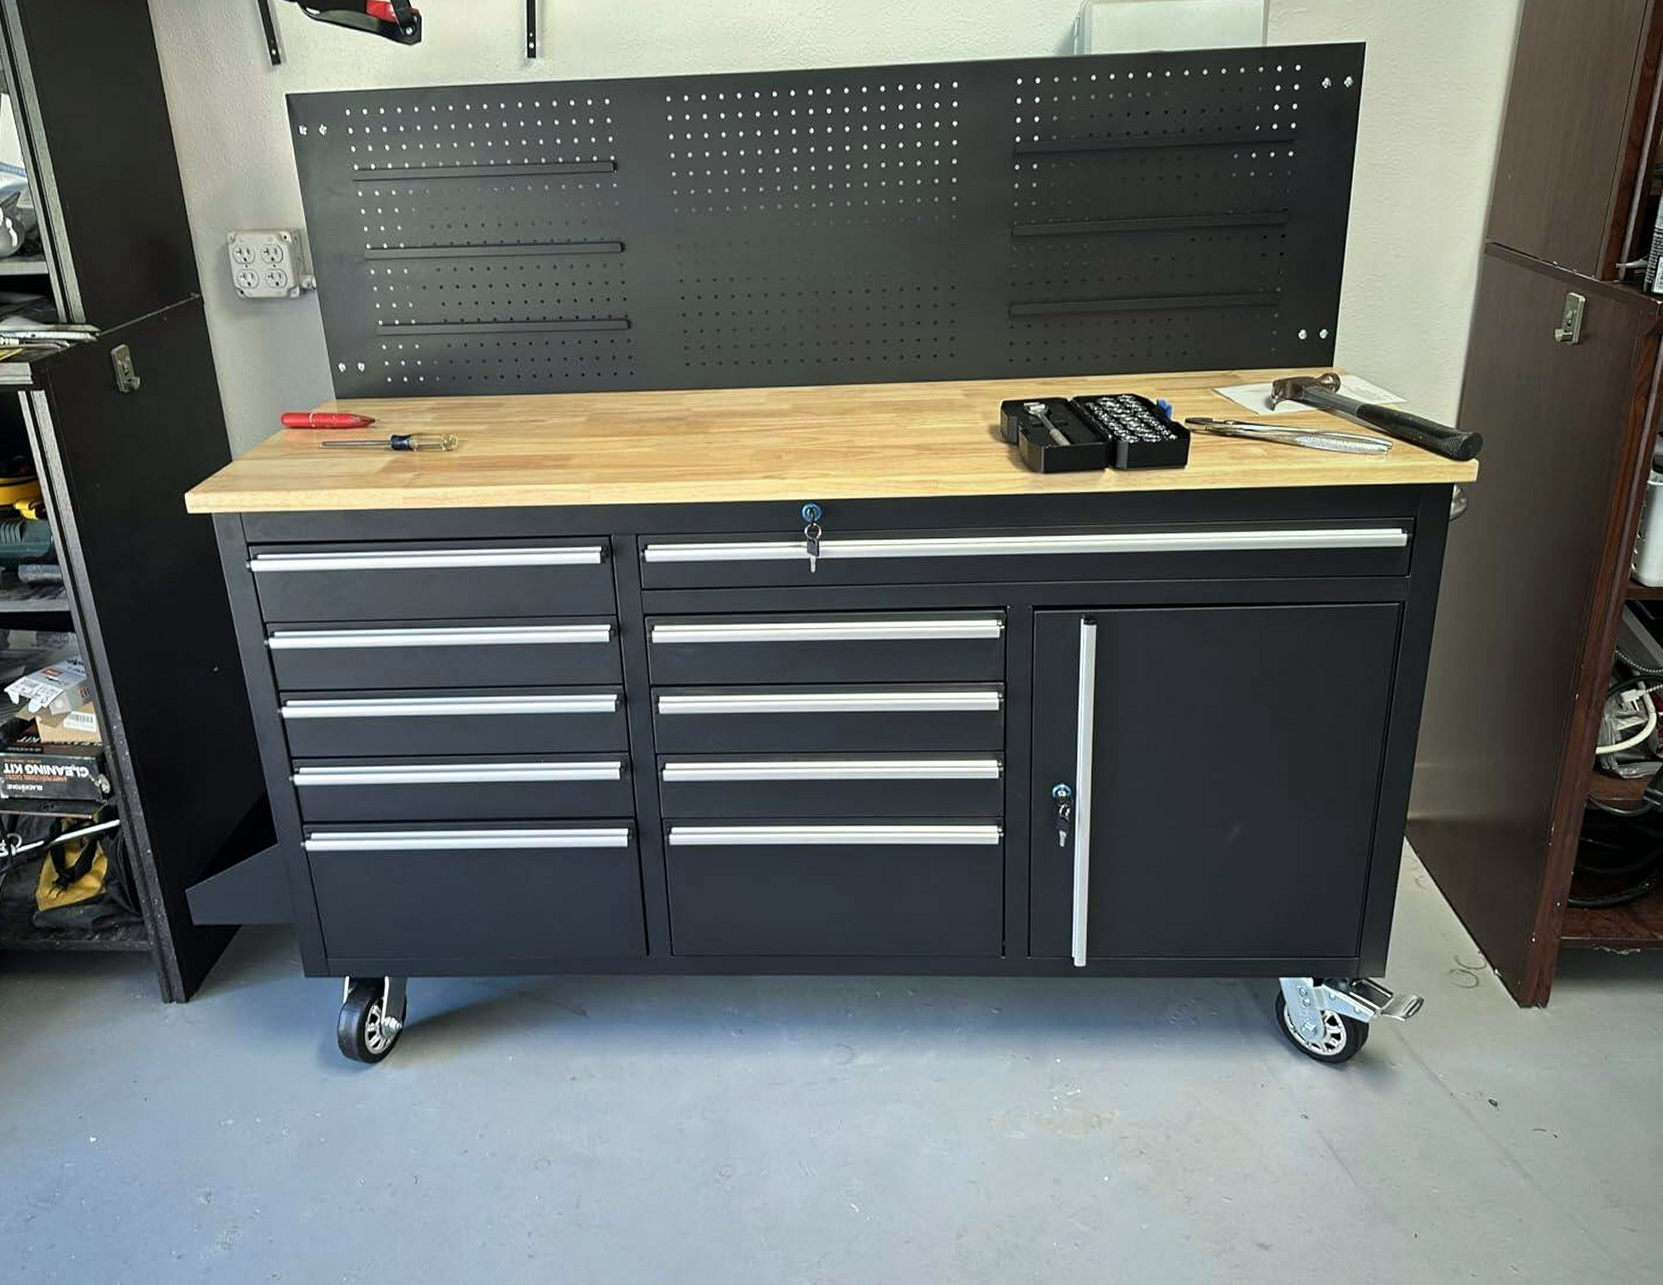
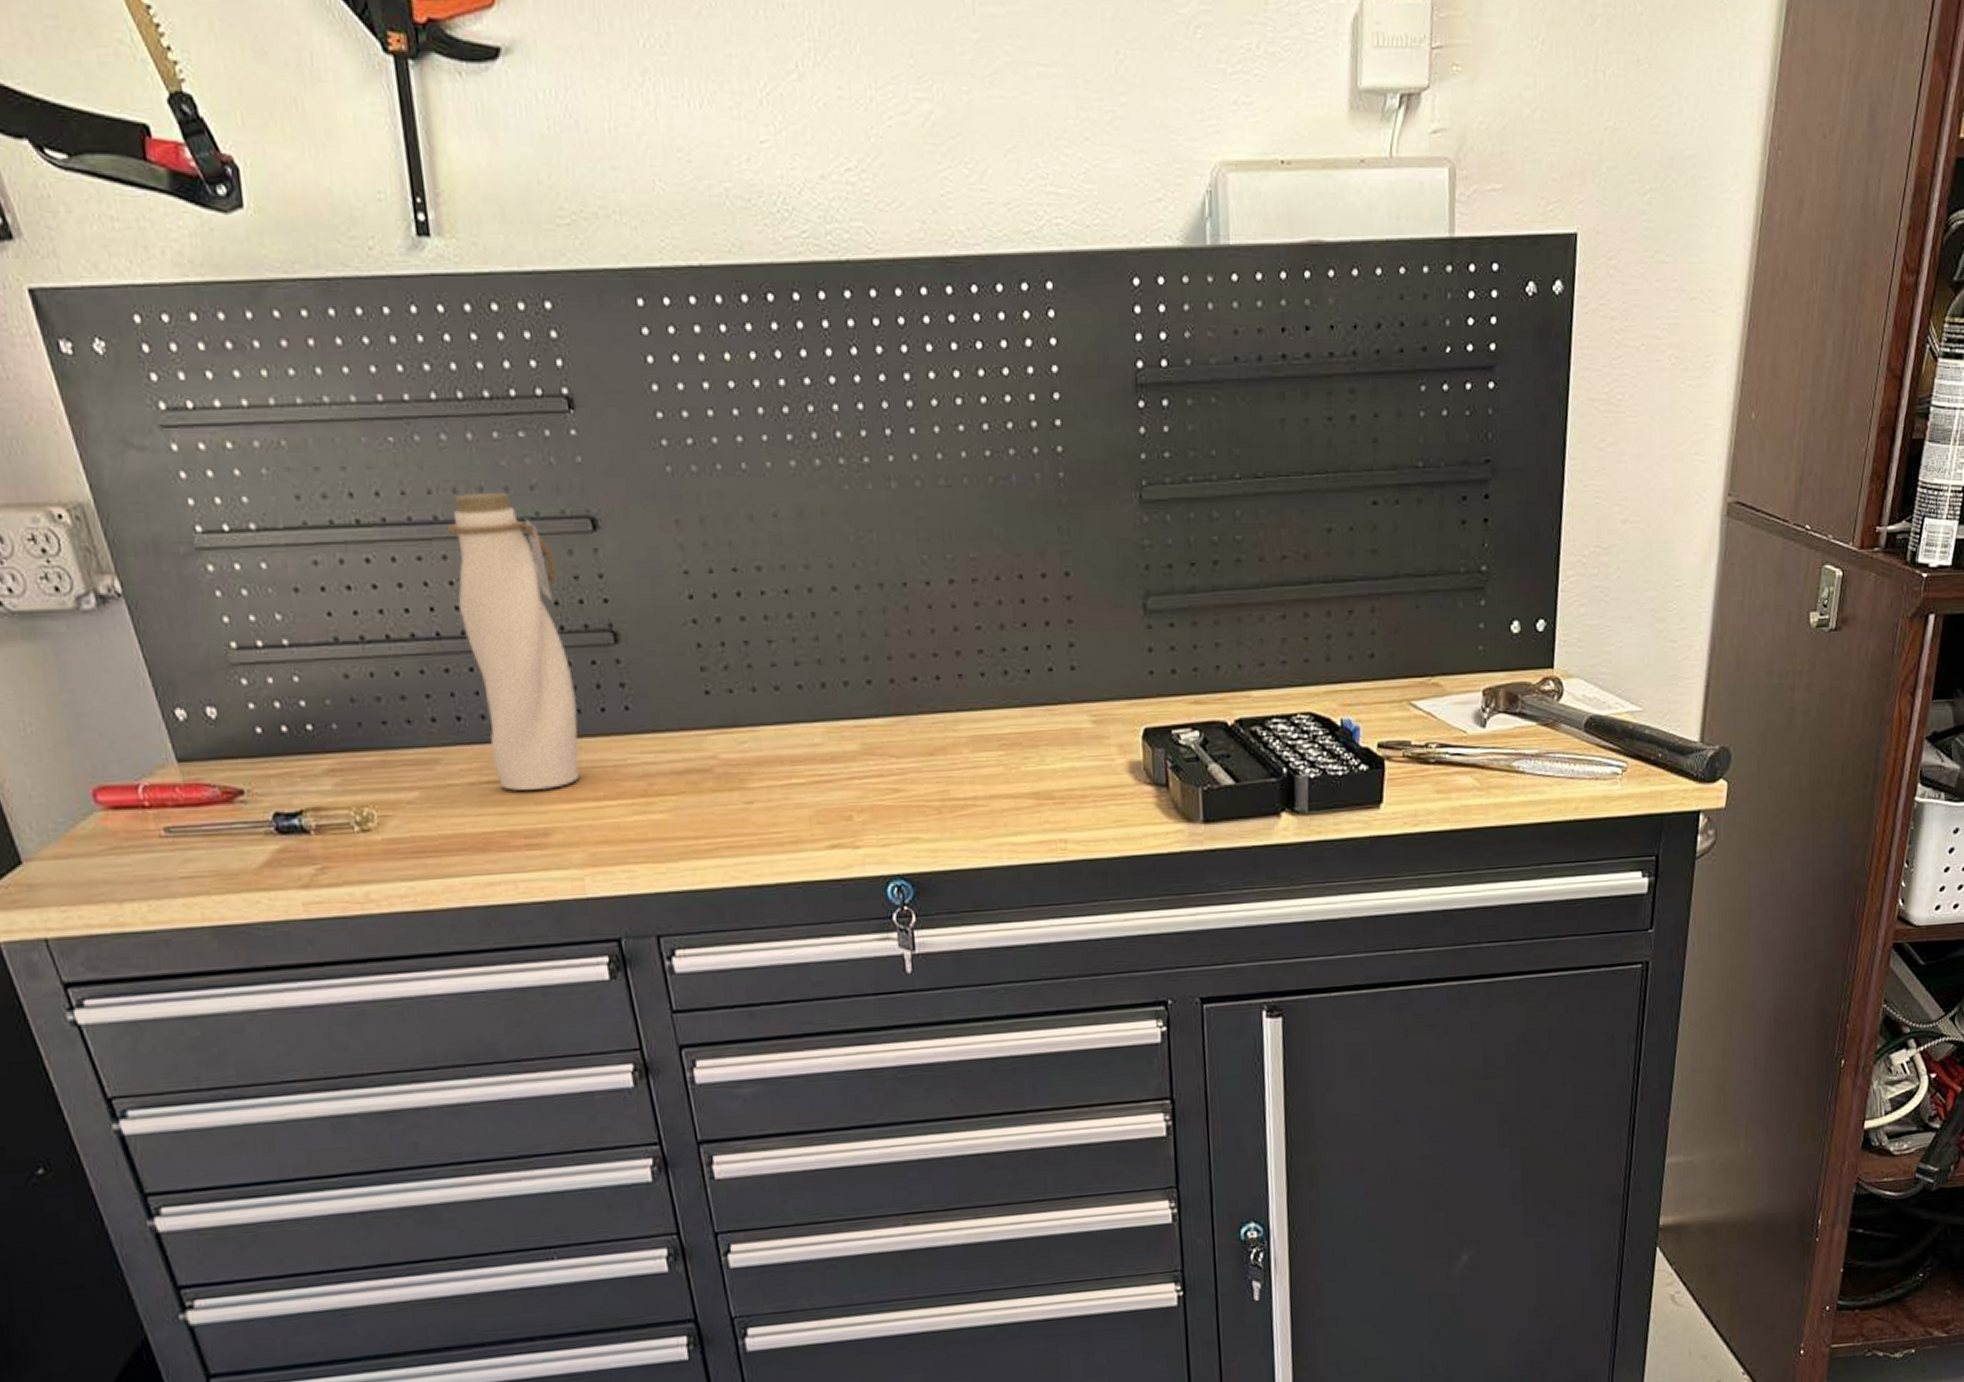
water bottle: none [524,225,599,427] -> present [445,492,580,790]

